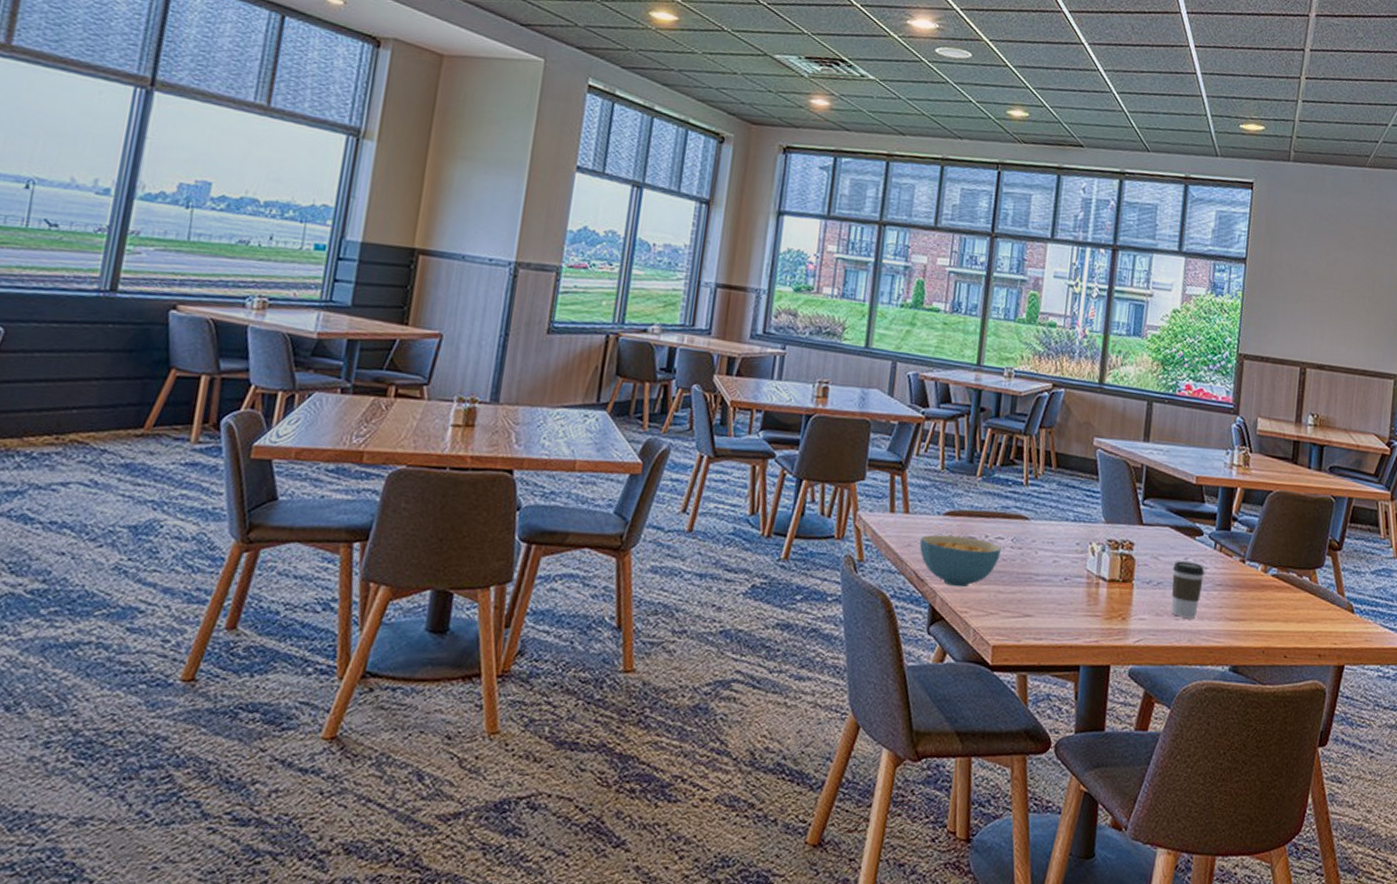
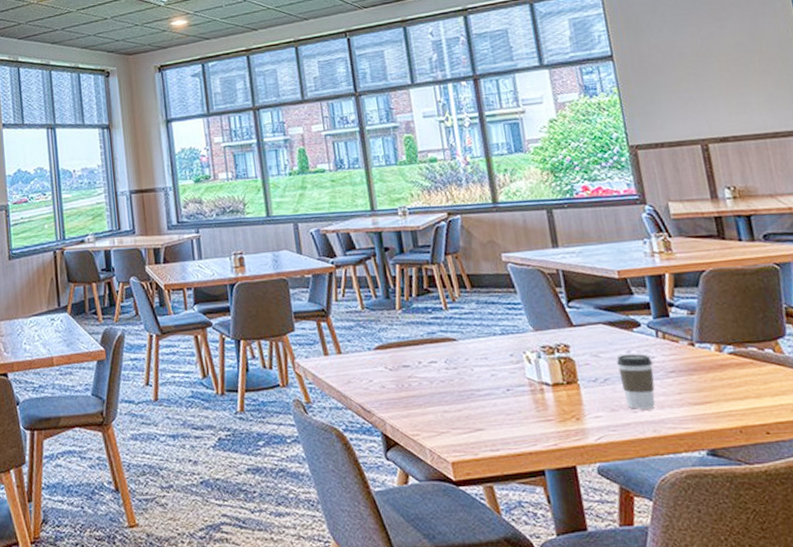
cereal bowl: present [919,534,1001,588] -> none [357,366,438,413]

